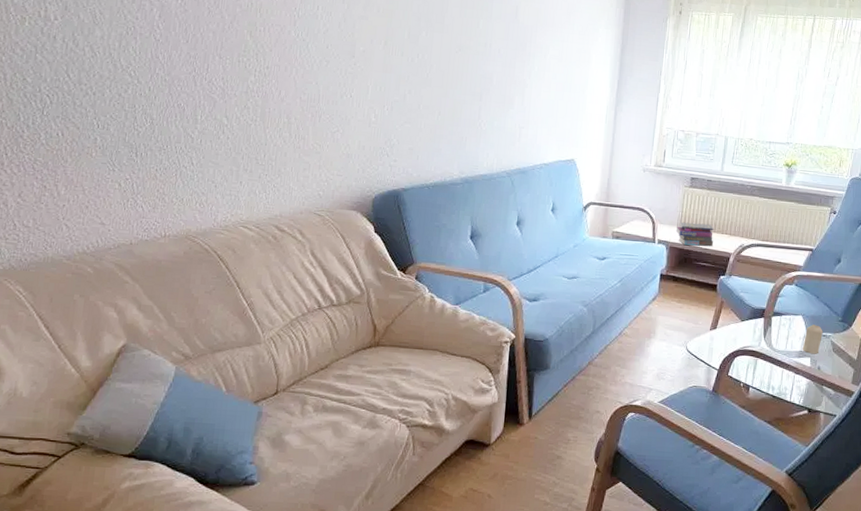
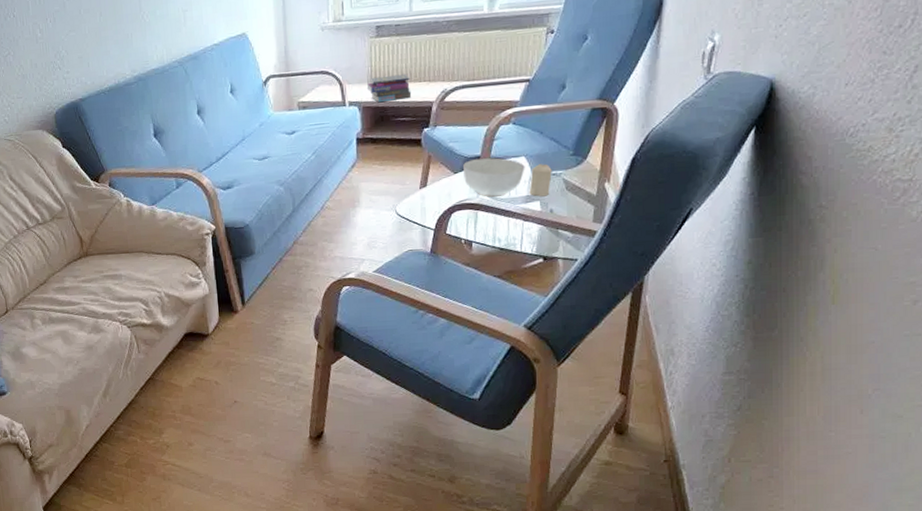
bowl: none [749,310,801,349] -> present [463,157,525,198]

